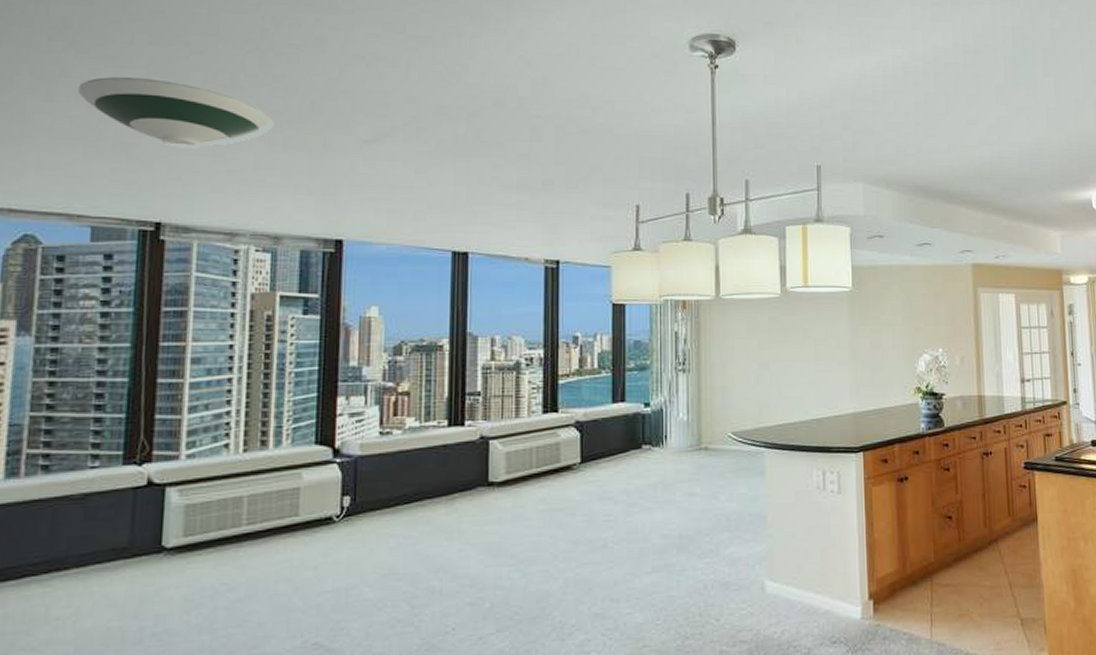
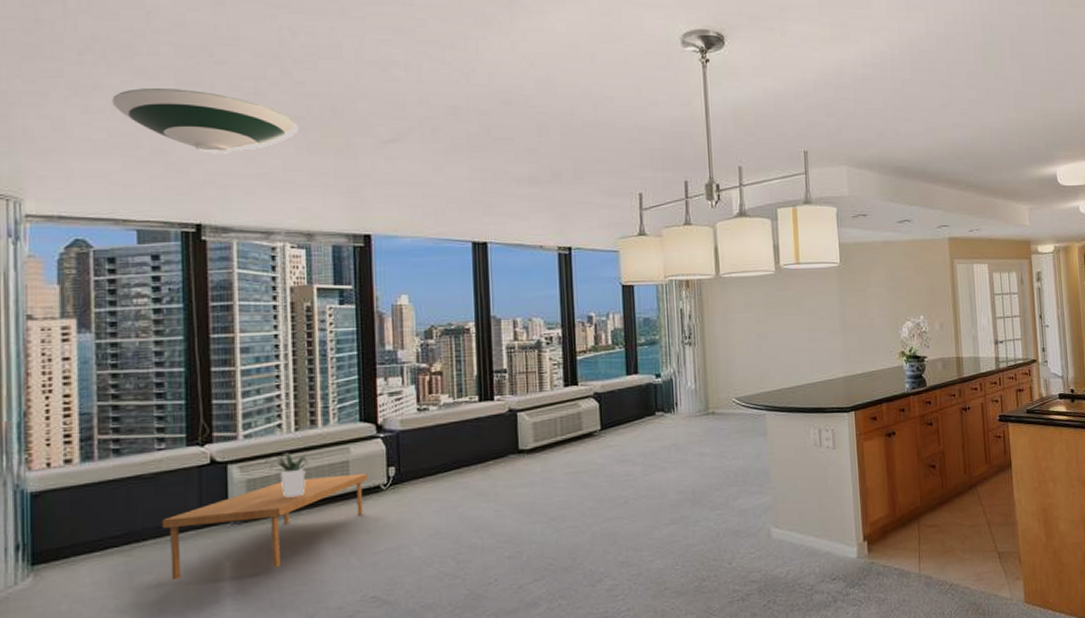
coffee table: none [86,503,319,615] -> present [161,474,367,580]
potted plant: none [206,476,270,527] -> present [264,452,322,498]

